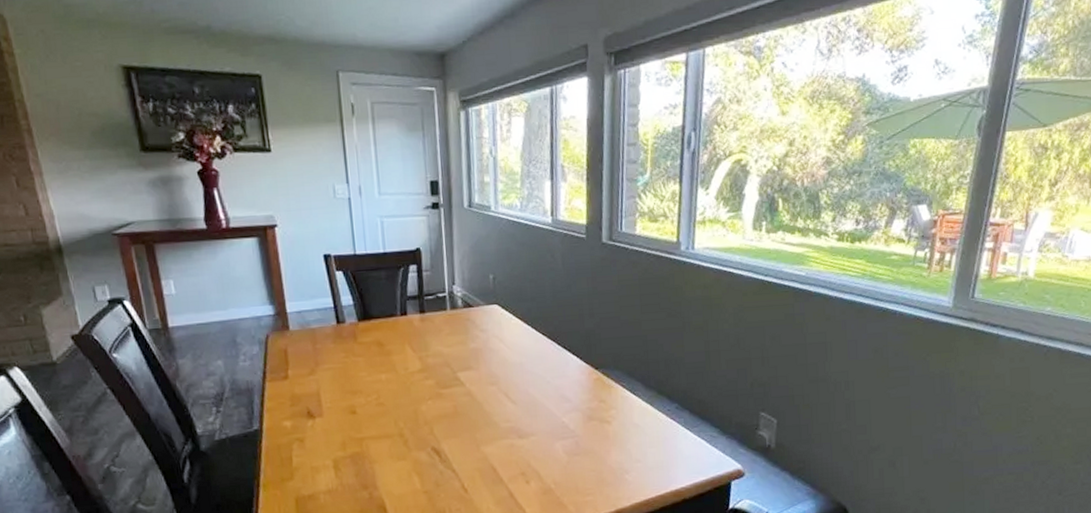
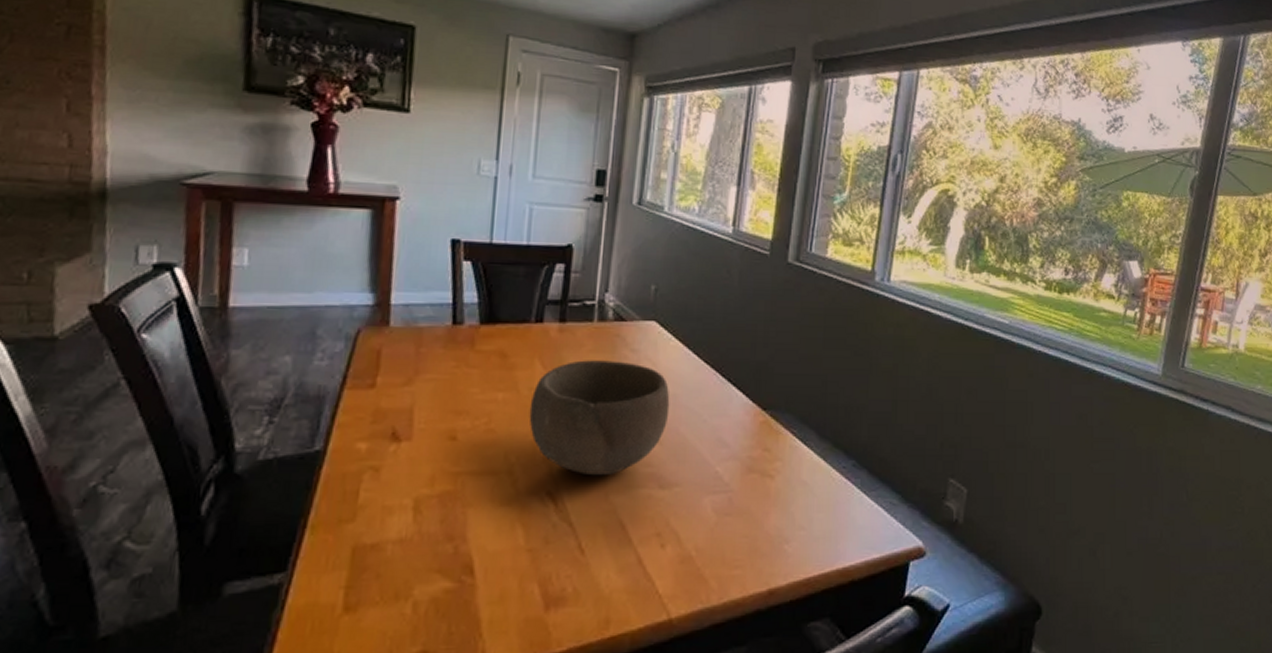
bowl: none [407,340,519,433] -> present [529,360,670,476]

